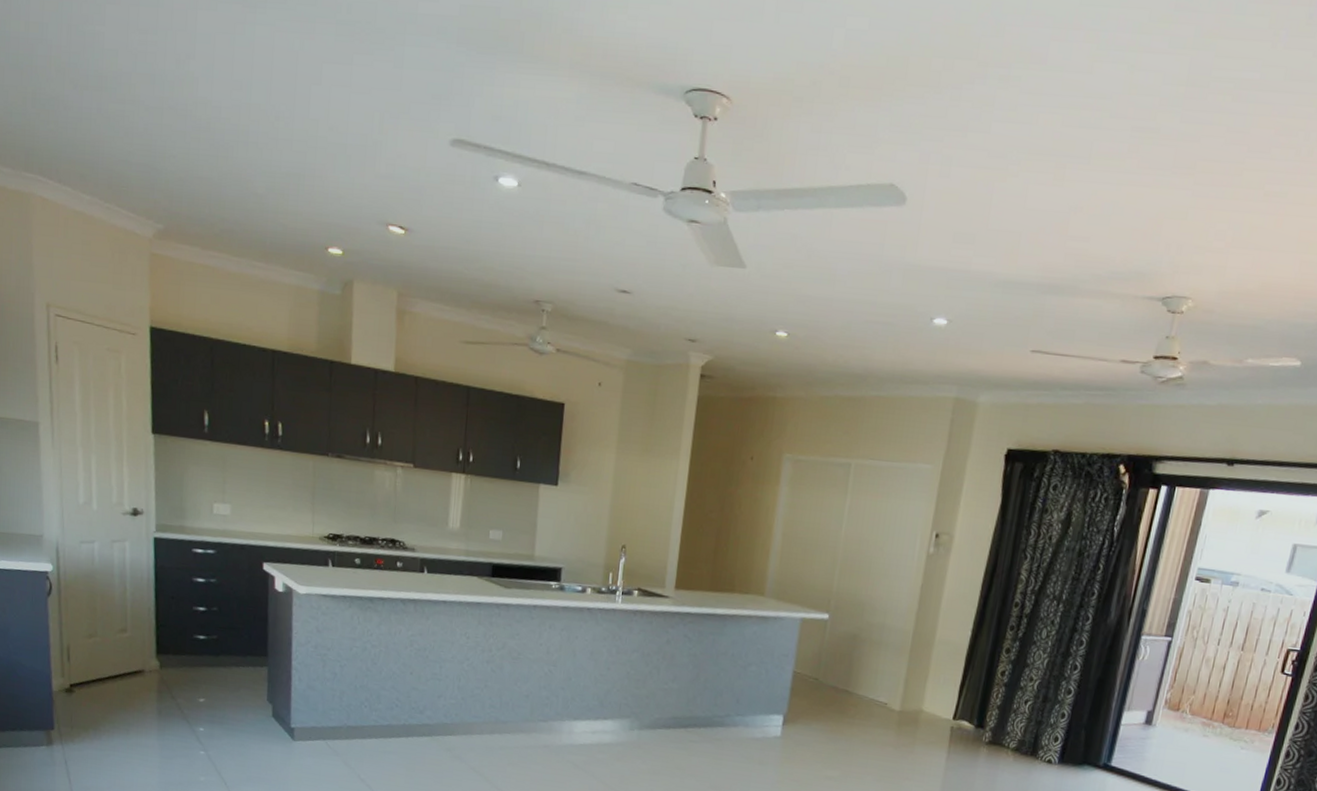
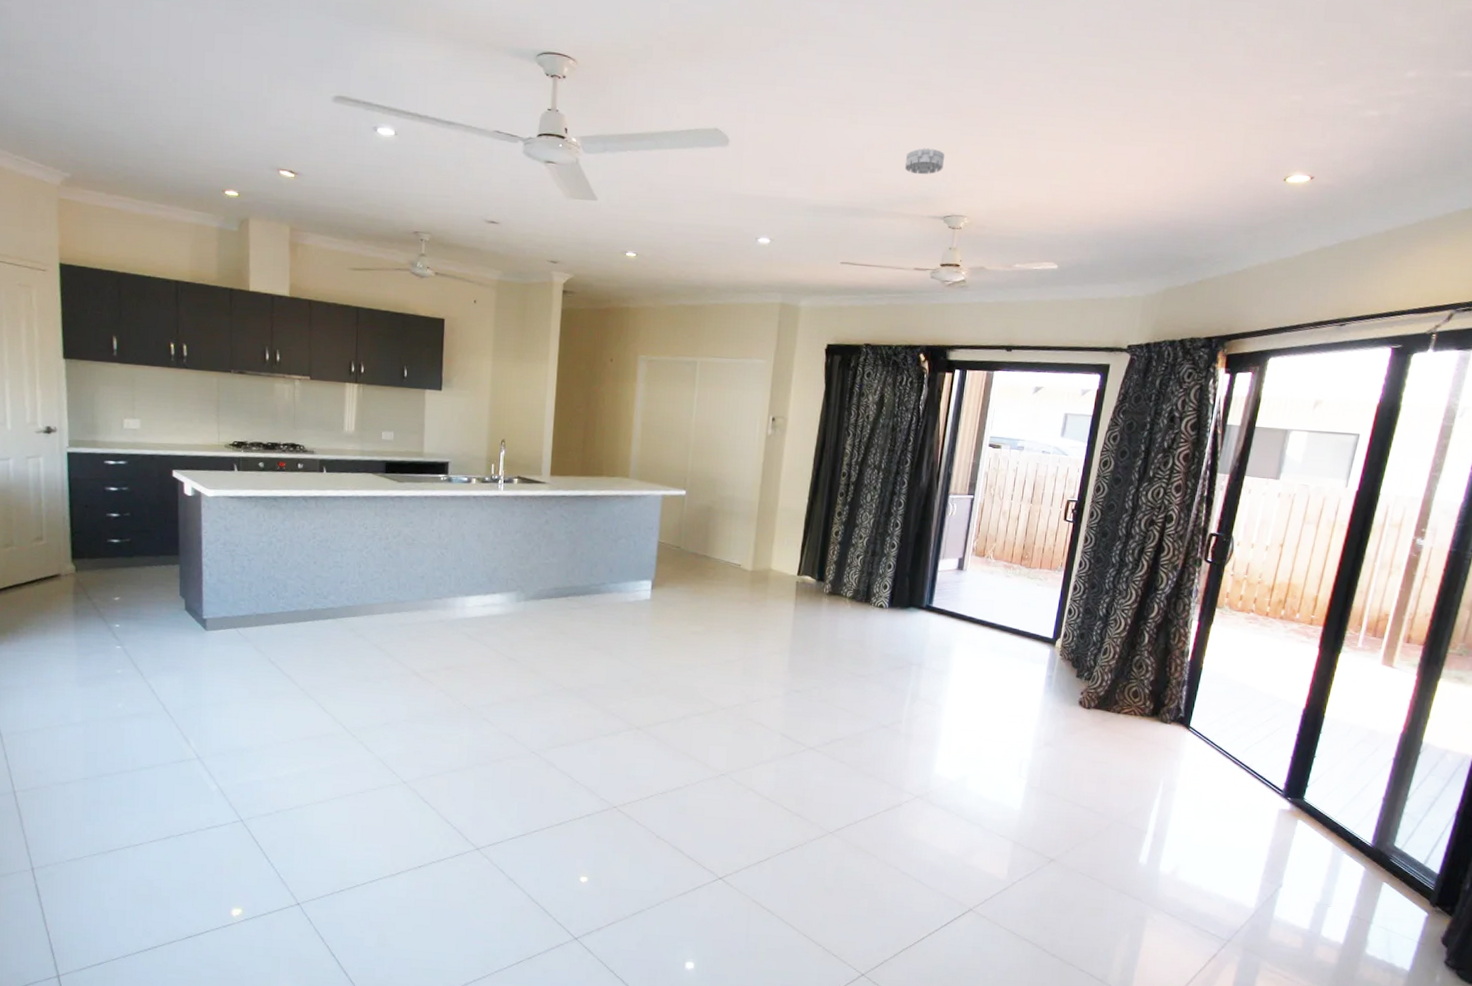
smoke detector: none [1118,211,1171,246] -> present [904,148,945,175]

